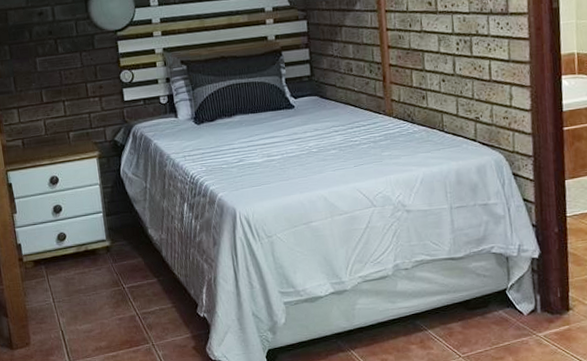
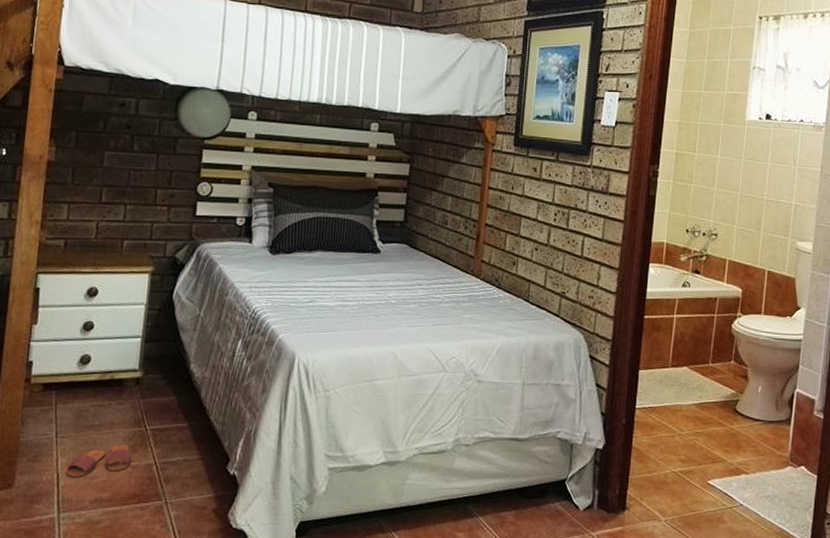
slippers: none [68,302,118,333] -> present [66,444,132,478]

